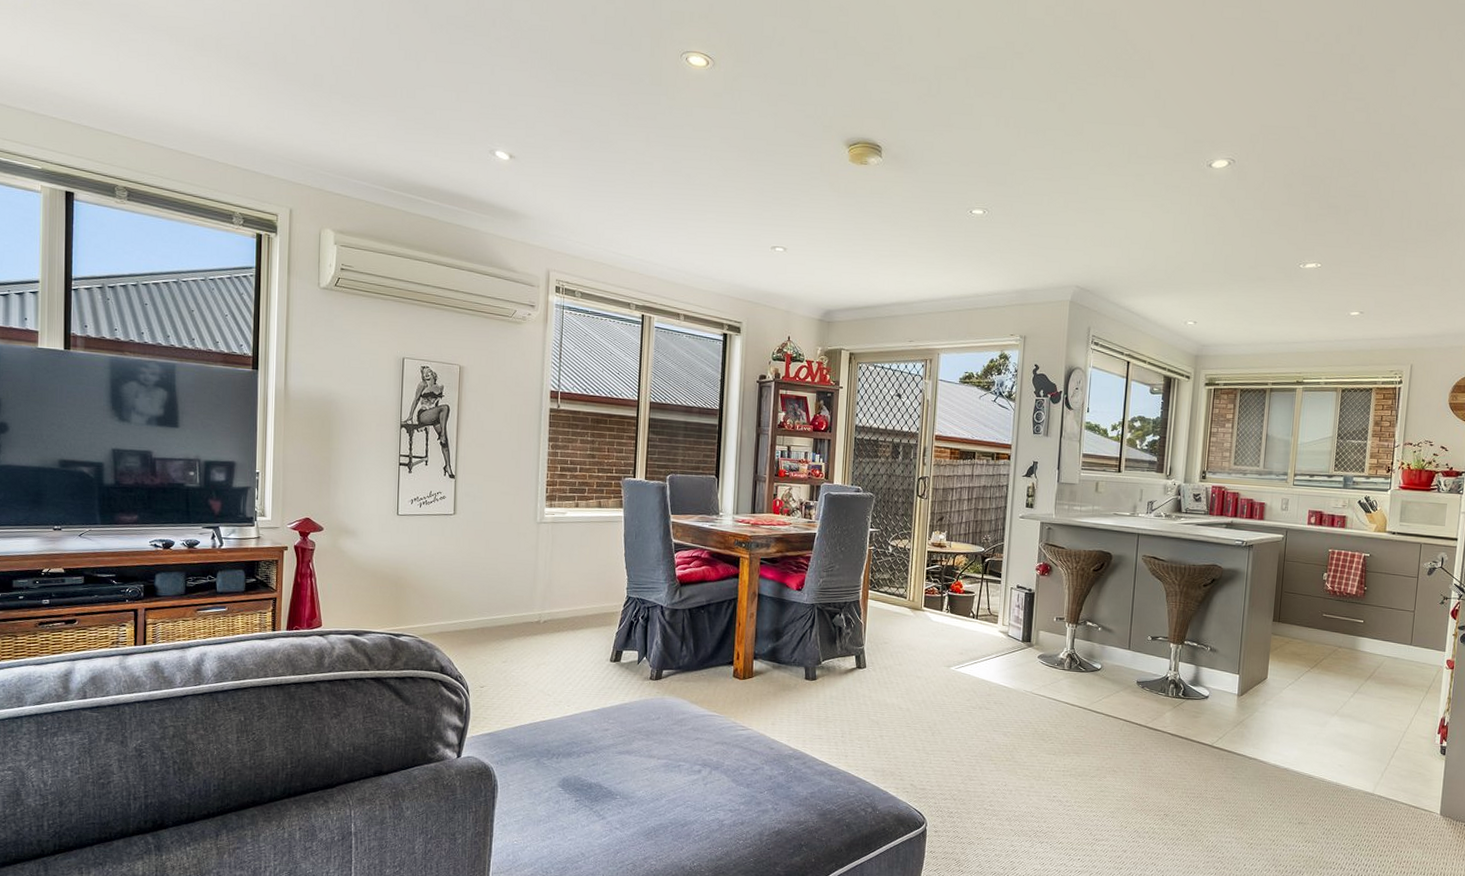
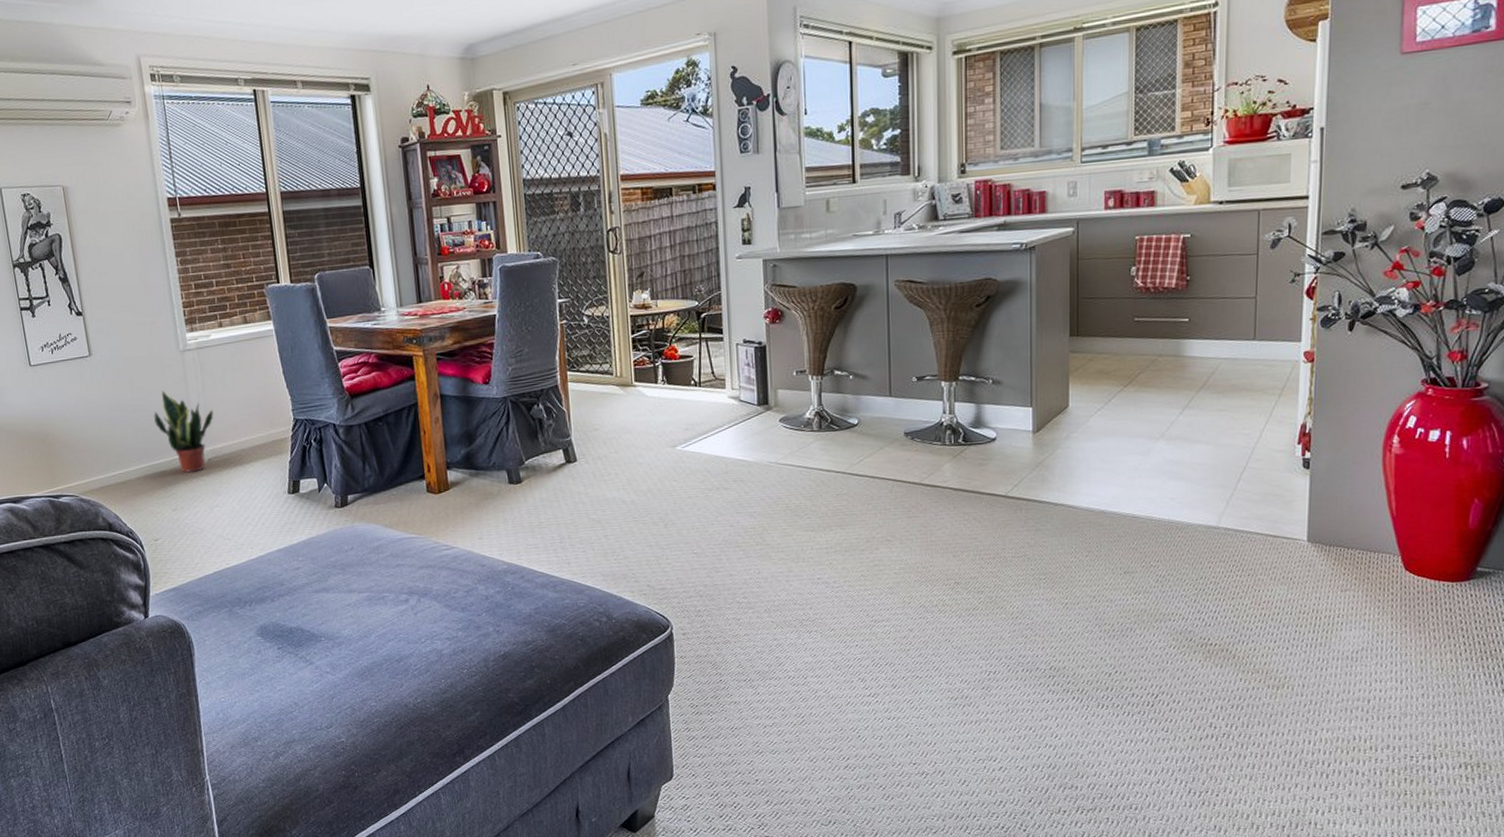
potted plant: none [502,554,556,631] -> present [154,390,214,473]

